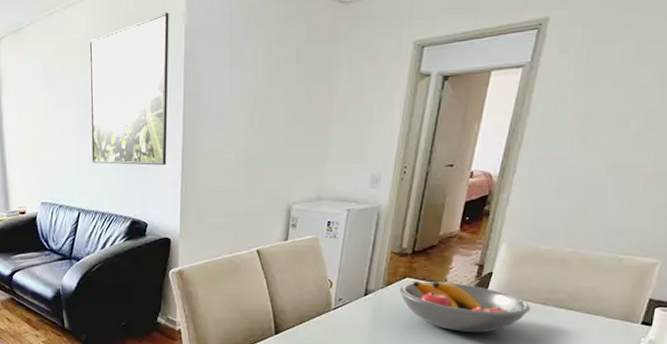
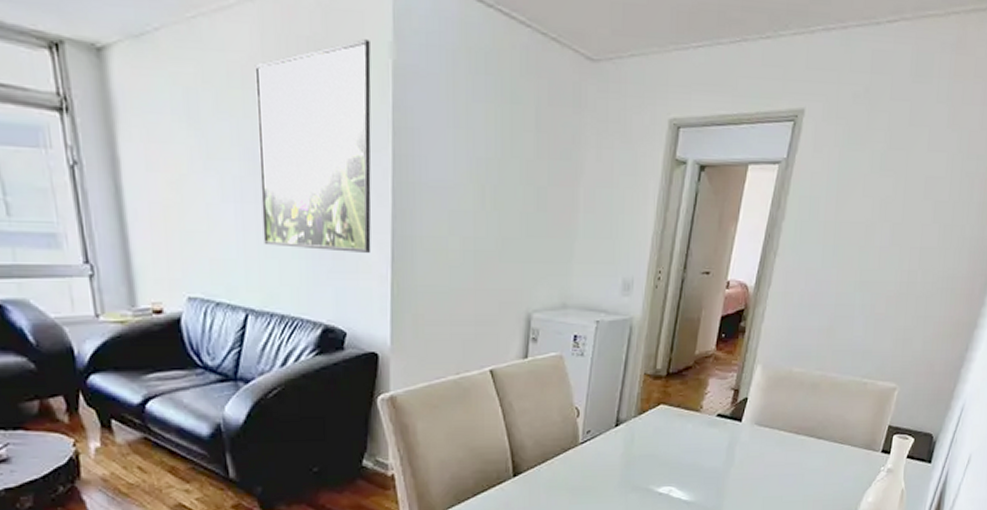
fruit bowl: present [399,281,531,333] -> none [652,408,784,468]

